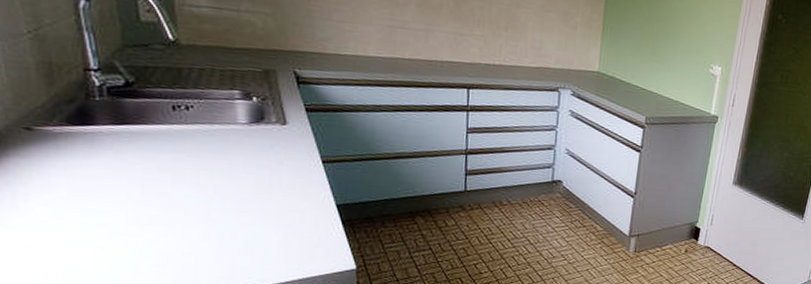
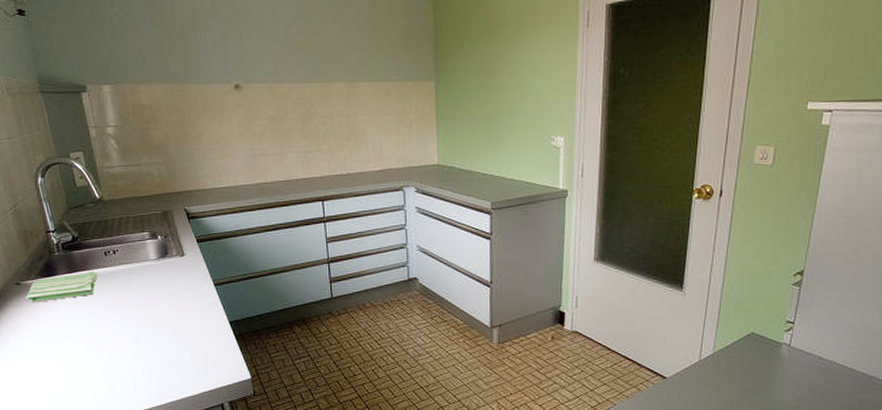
dish towel: none [38,126,157,156] -> present [25,271,97,302]

